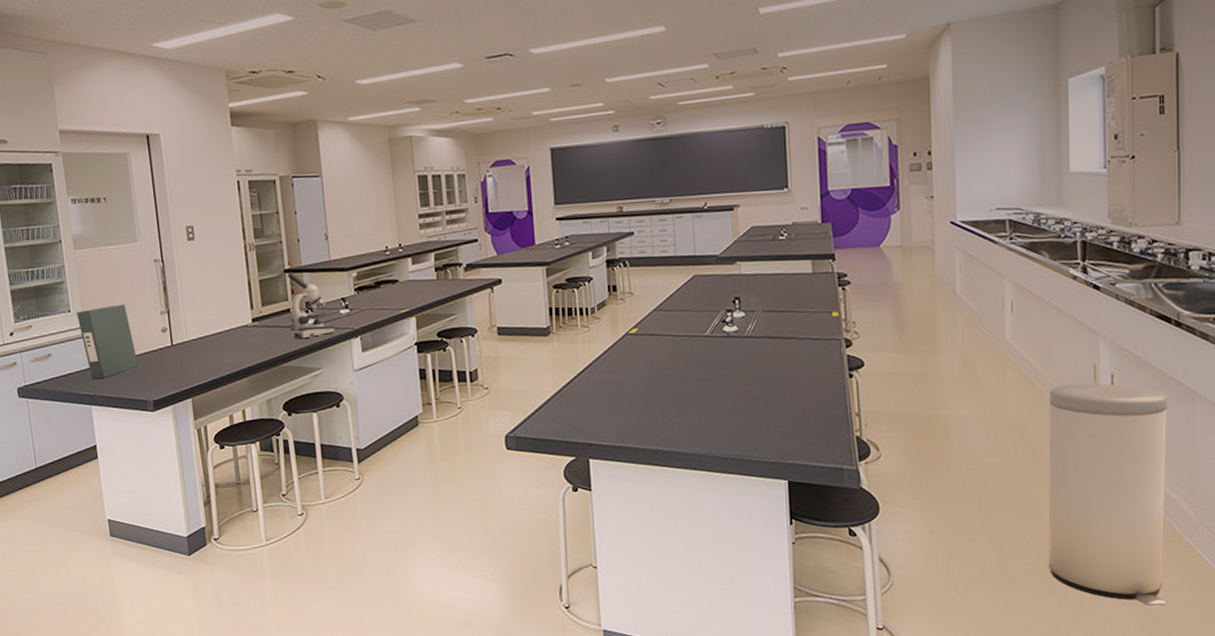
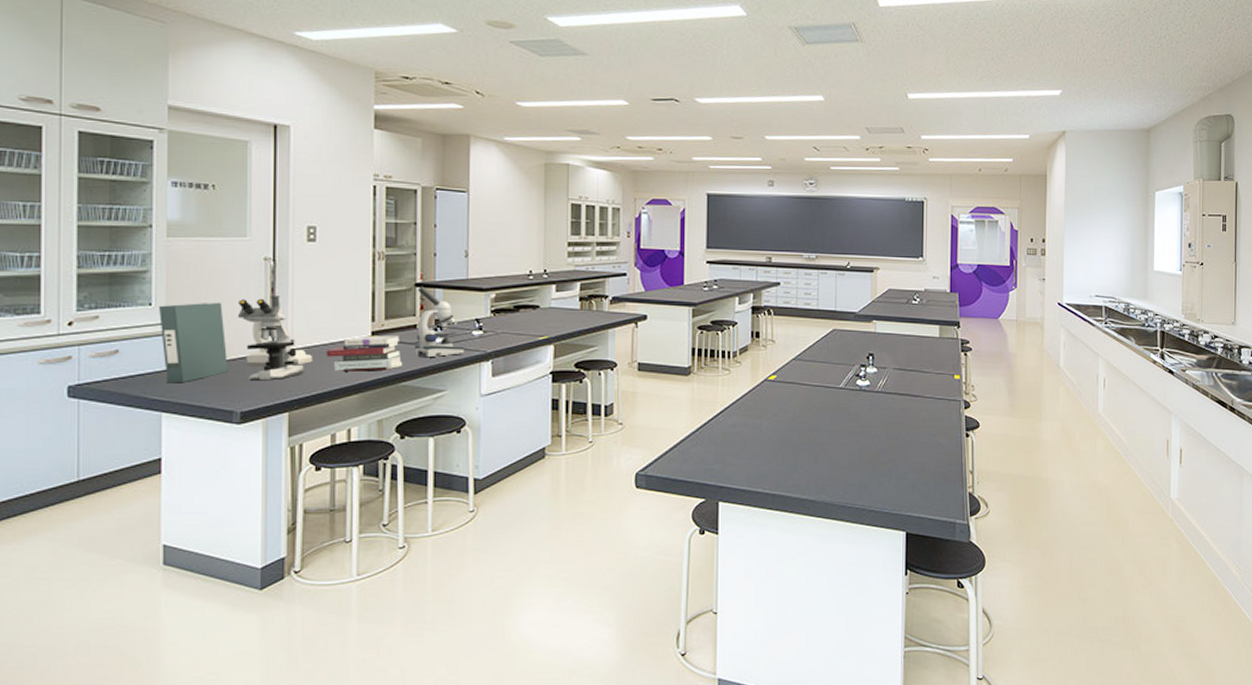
microscope: none [138,297,200,372] -> present [237,298,304,381]
microscope: none [150,293,206,360] -> present [246,296,313,367]
books: none [215,320,283,358] -> present [326,335,403,372]
pedal bin: present [1048,383,1168,607] -> none [1124,456,1223,660]

